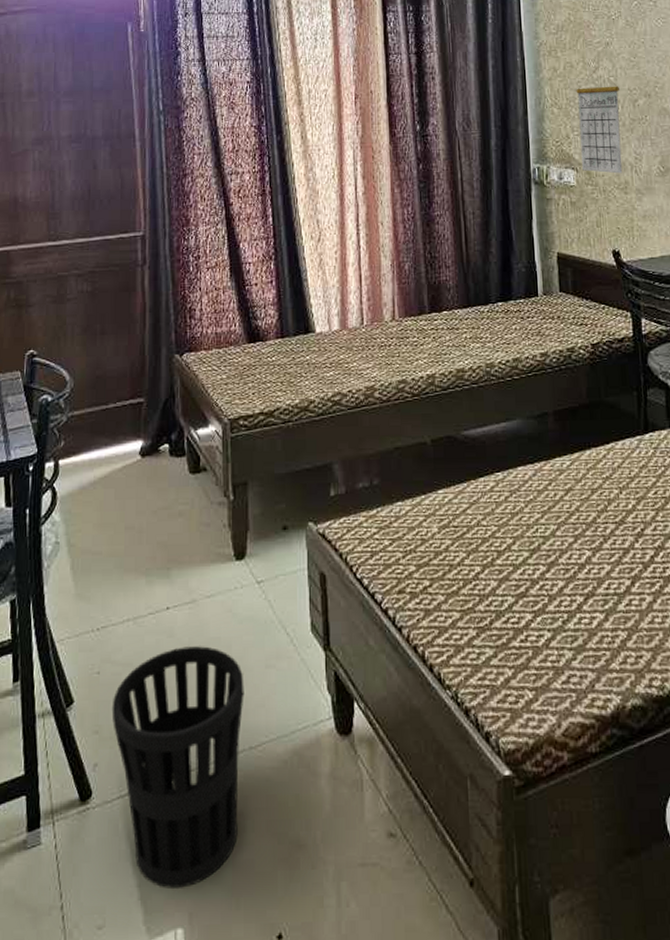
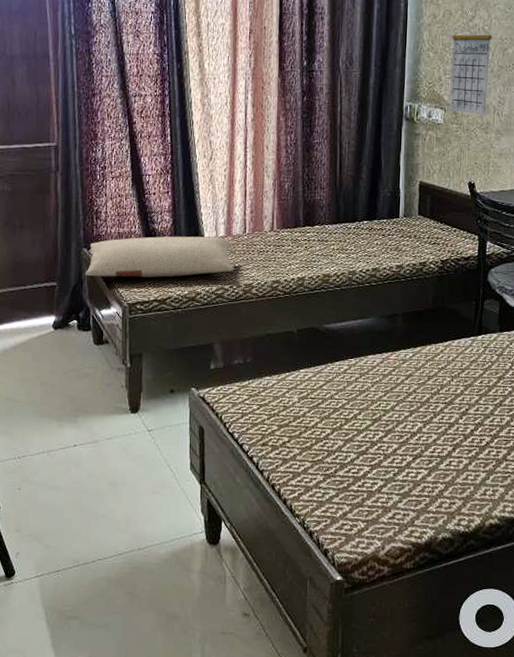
wastebasket: present [111,646,244,888] -> none [30,474,135,640]
pillow: none [177,332,353,388] -> present [84,236,235,278]

